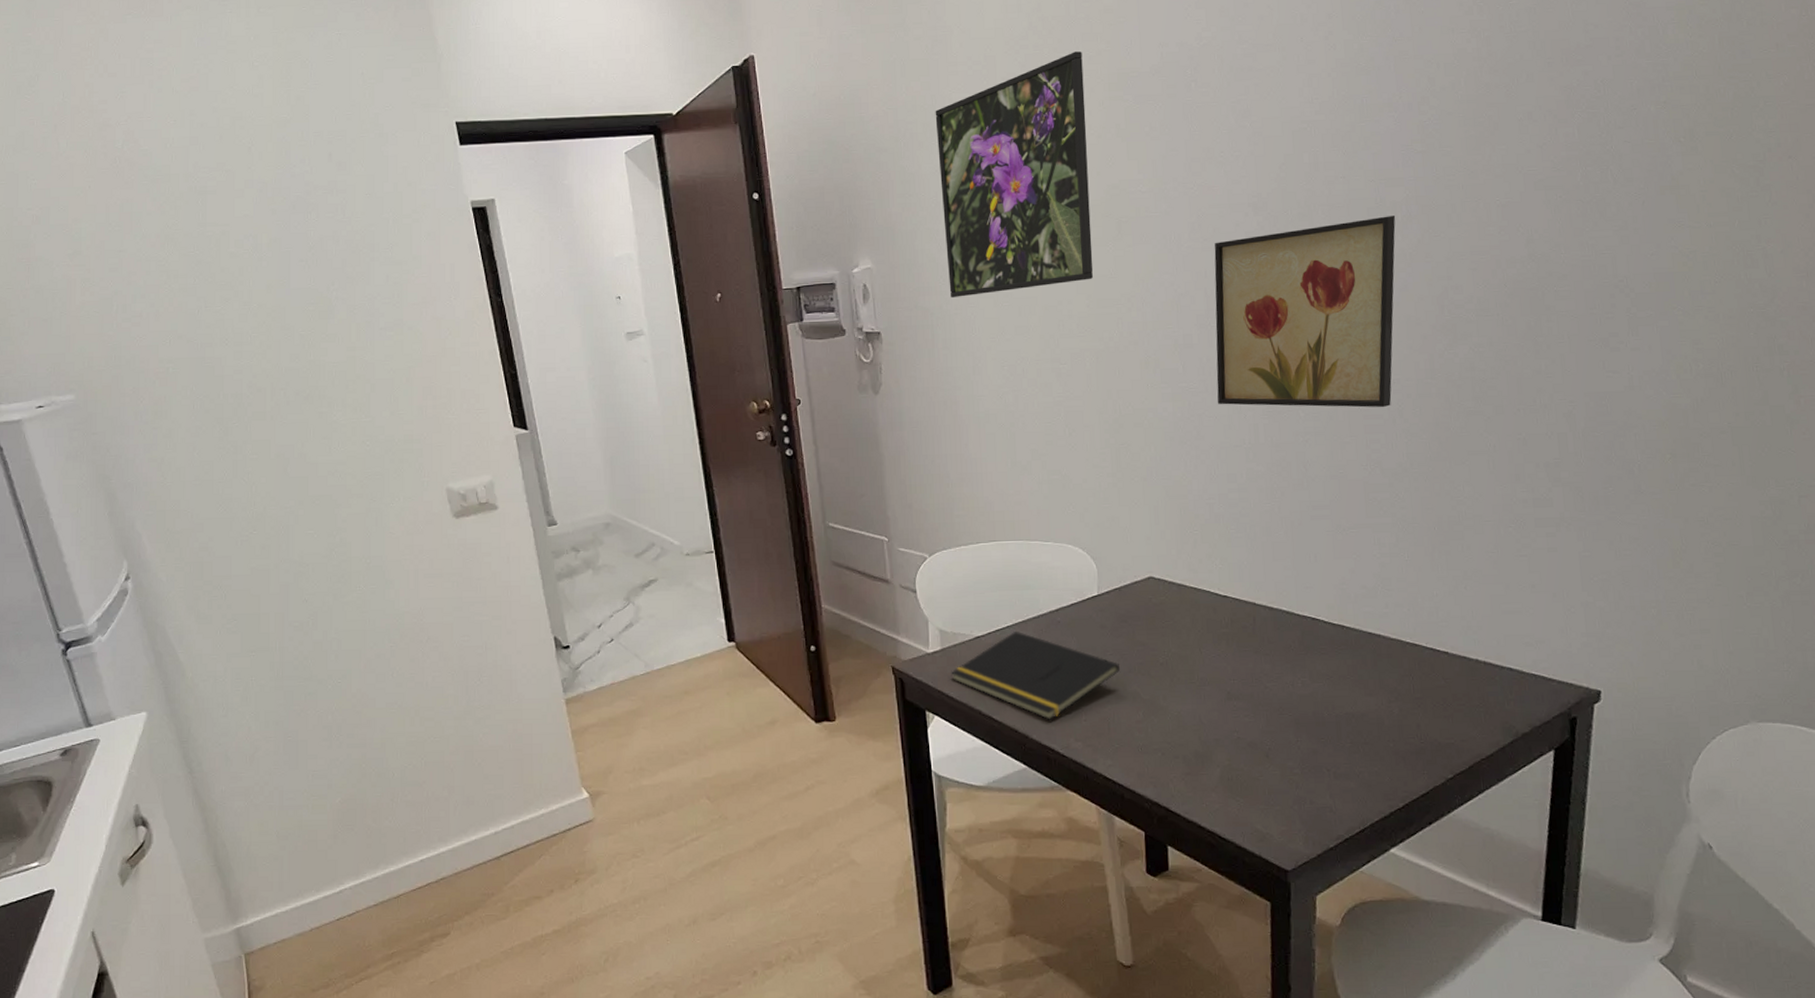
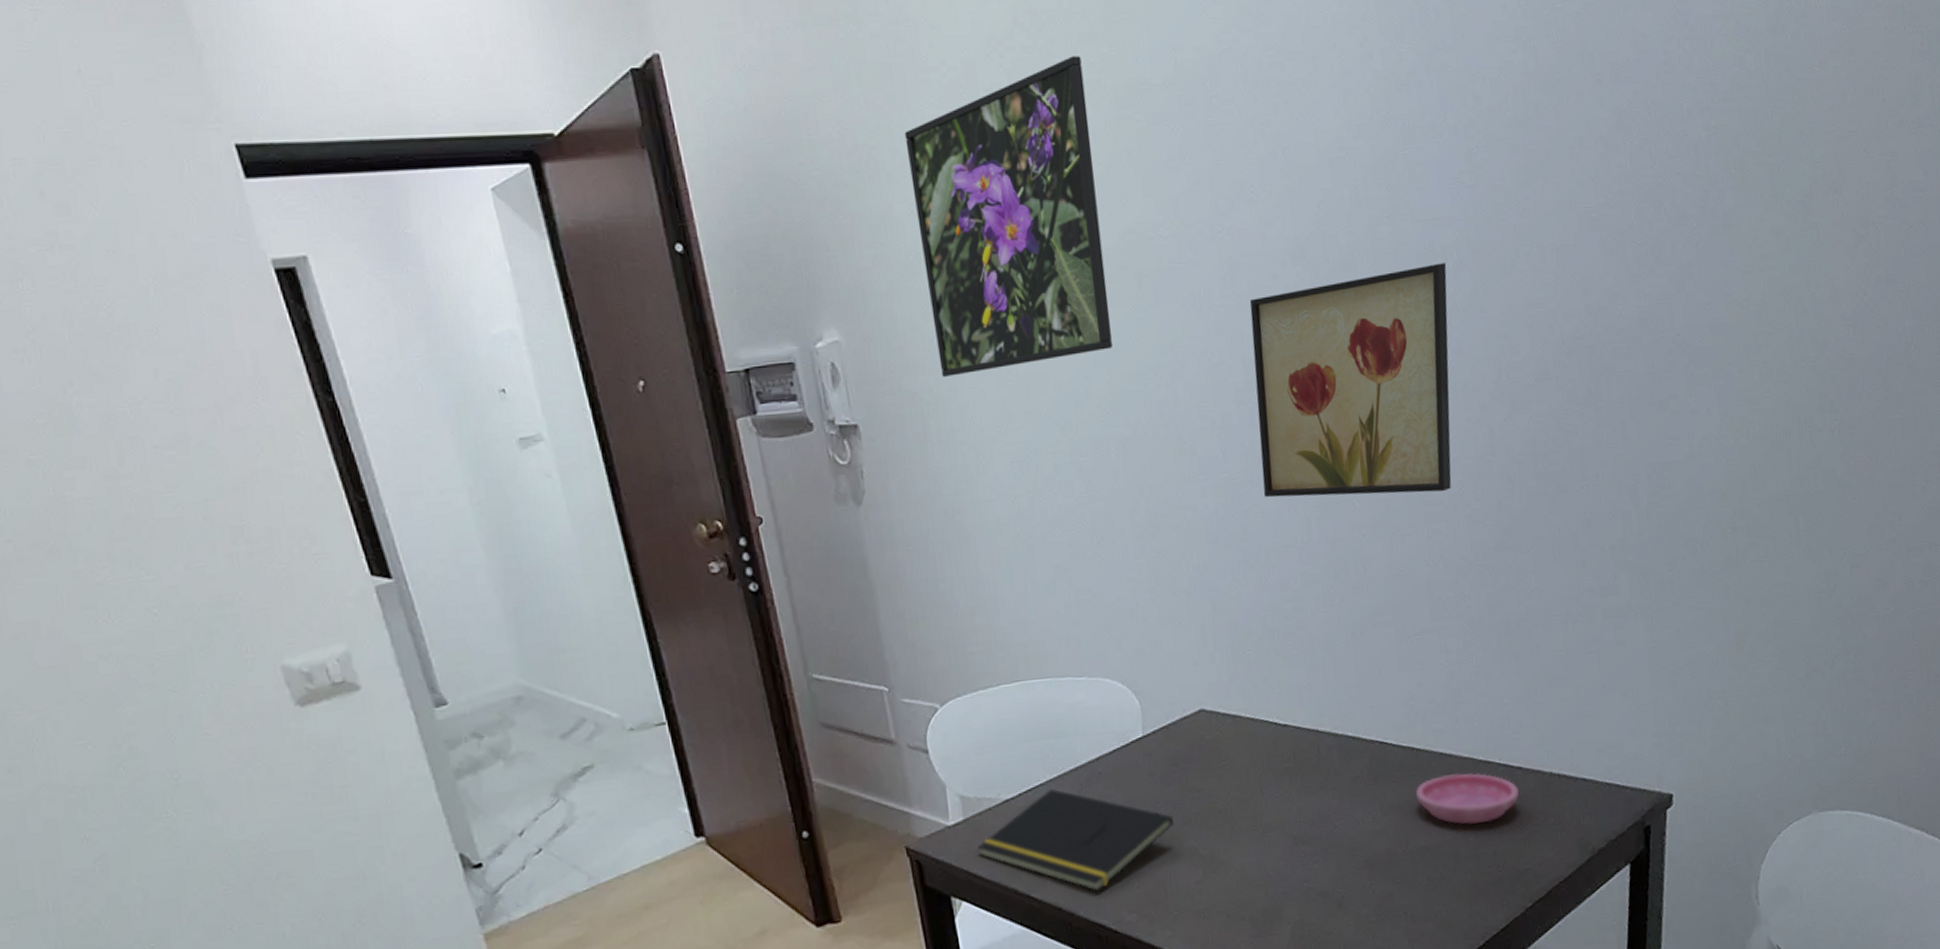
saucer: none [1344,652,1444,699] -> present [1416,772,1519,825]

